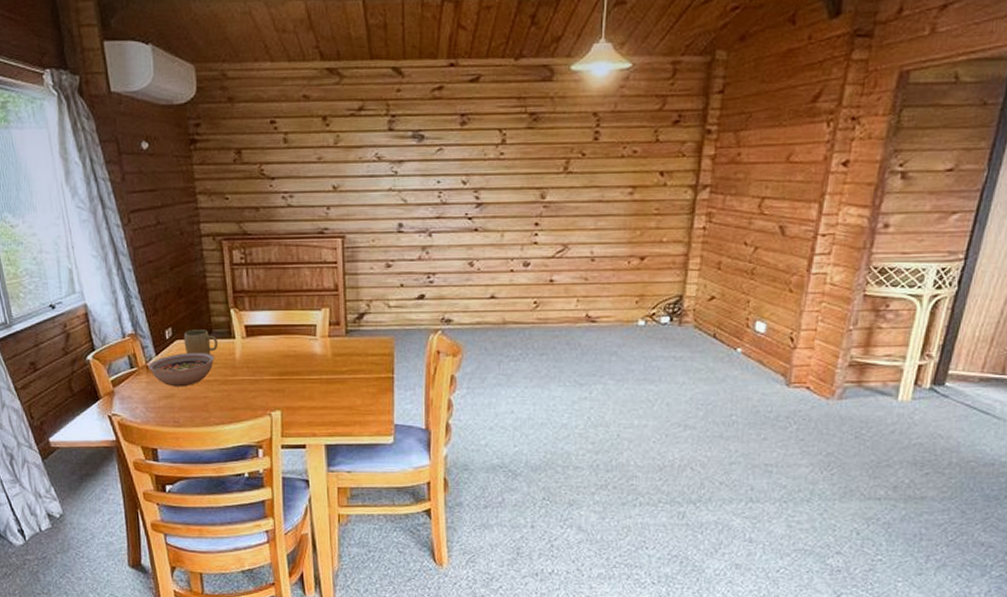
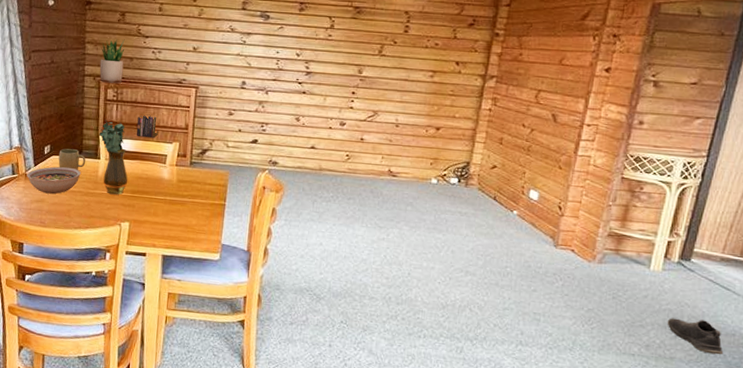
planter: none [217,185,249,243] -> present [99,39,124,84]
vase: none [229,289,273,380] -> present [99,120,128,195]
books: none [274,277,302,306] -> present [137,114,158,138]
shoe: none [917,451,981,489] -> present [667,318,724,355]

